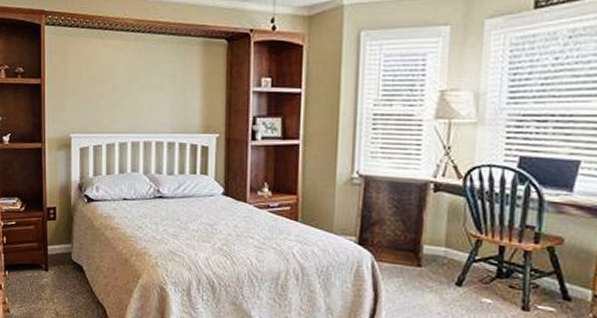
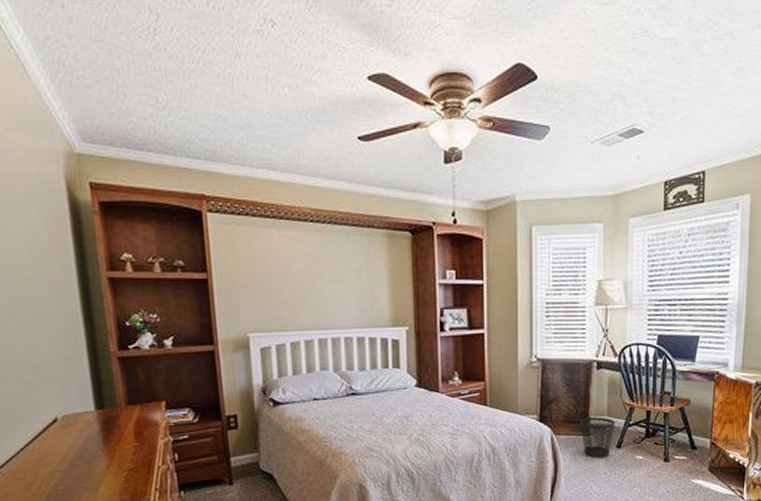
wastebasket: none [409,245,456,295] -> present [580,417,615,458]

